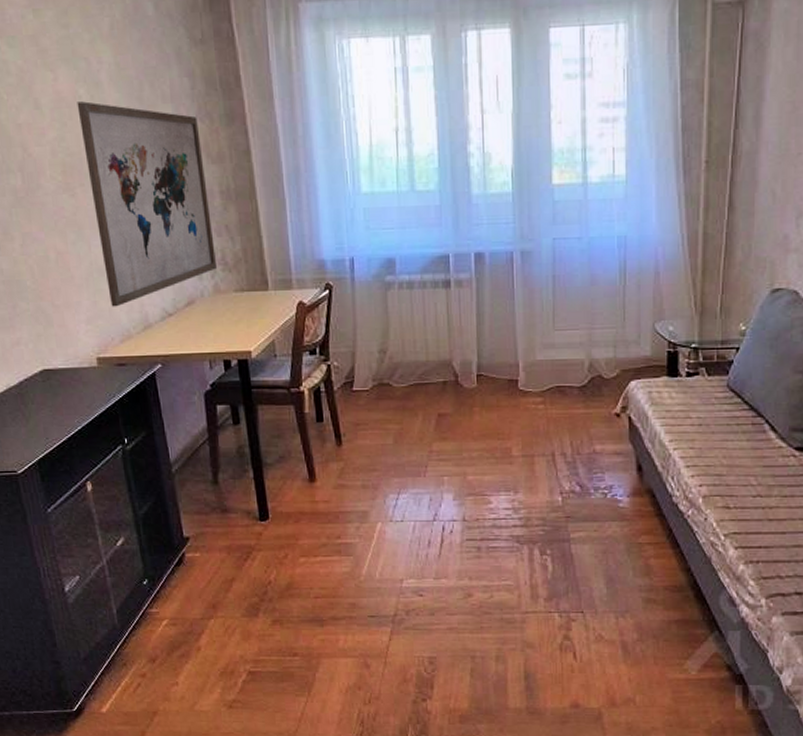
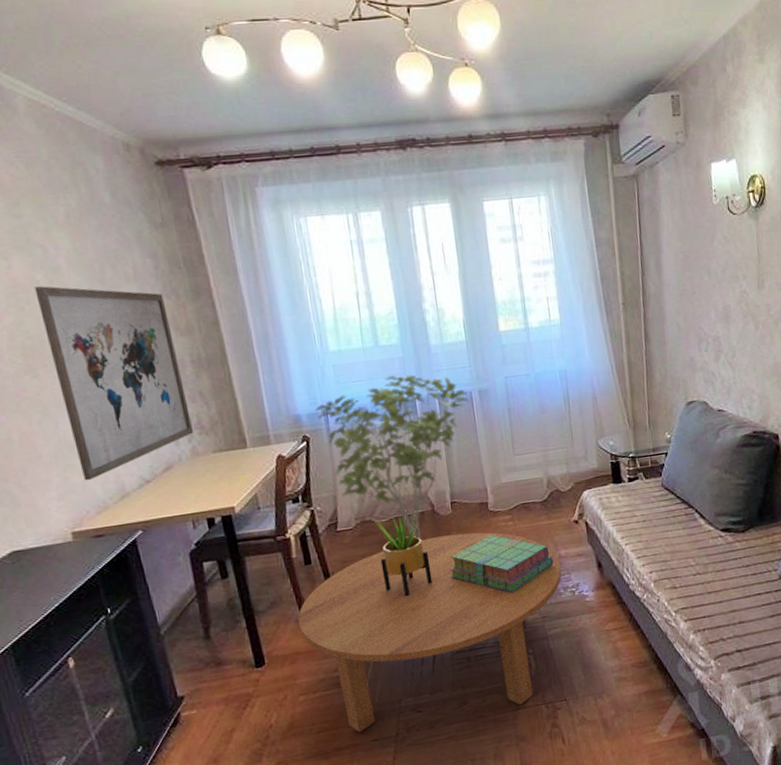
coffee table: none [304,410,593,609] -> present [297,532,562,732]
shrub: none [340,225,509,411] -> present [314,374,469,540]
potted plant: none [393,377,448,472] -> present [375,510,433,597]
stack of books: none [468,417,586,486] -> present [450,535,554,594]

